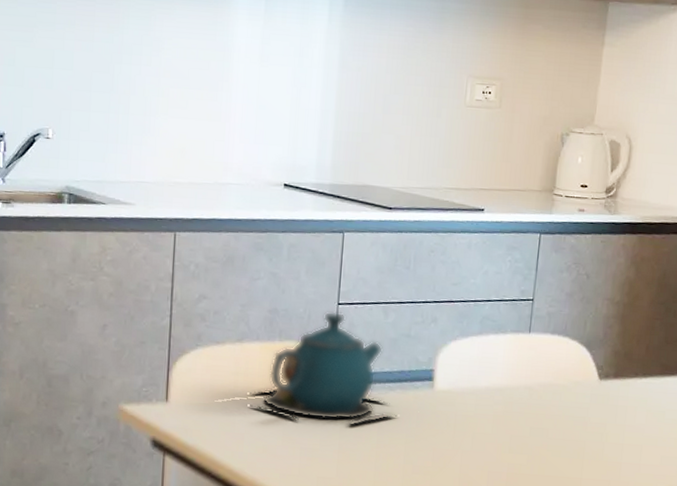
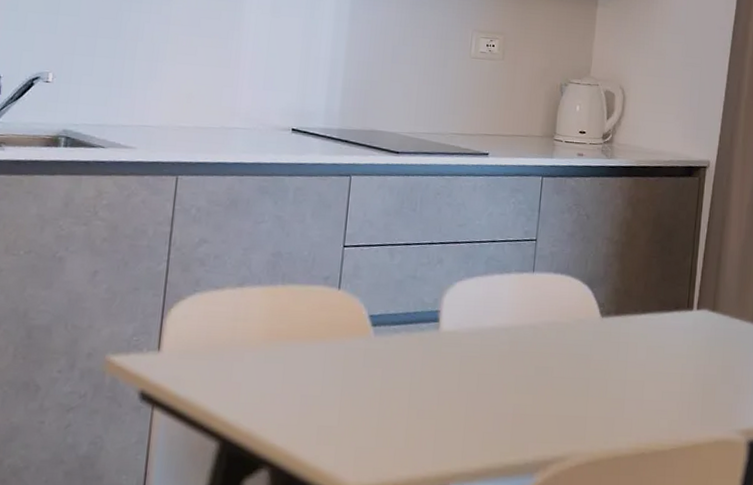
teapot: present [249,311,398,427] -> none [248,254,402,371]

